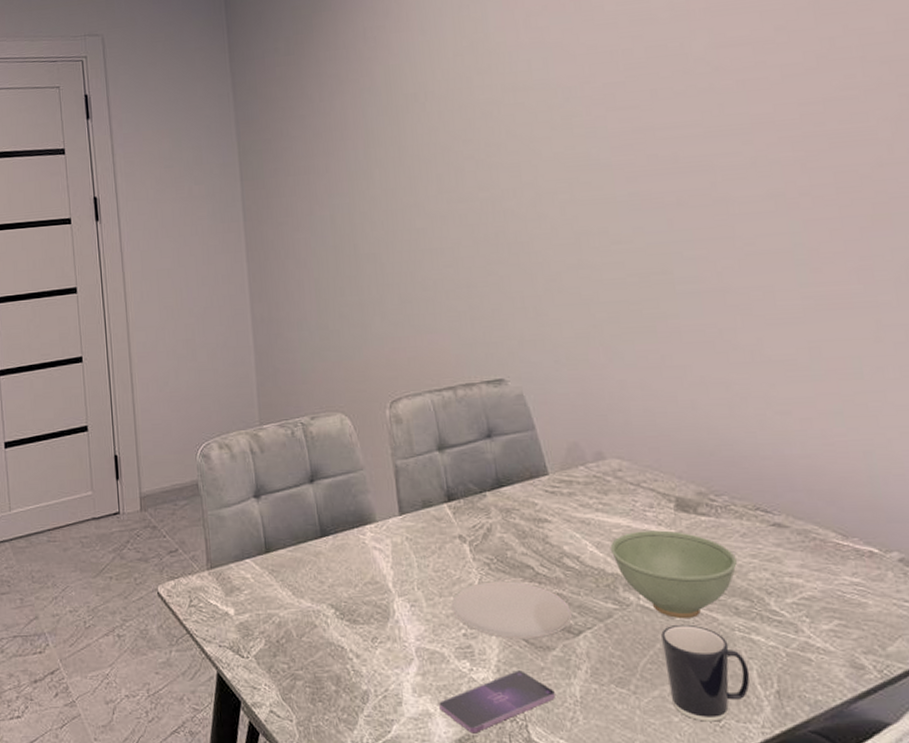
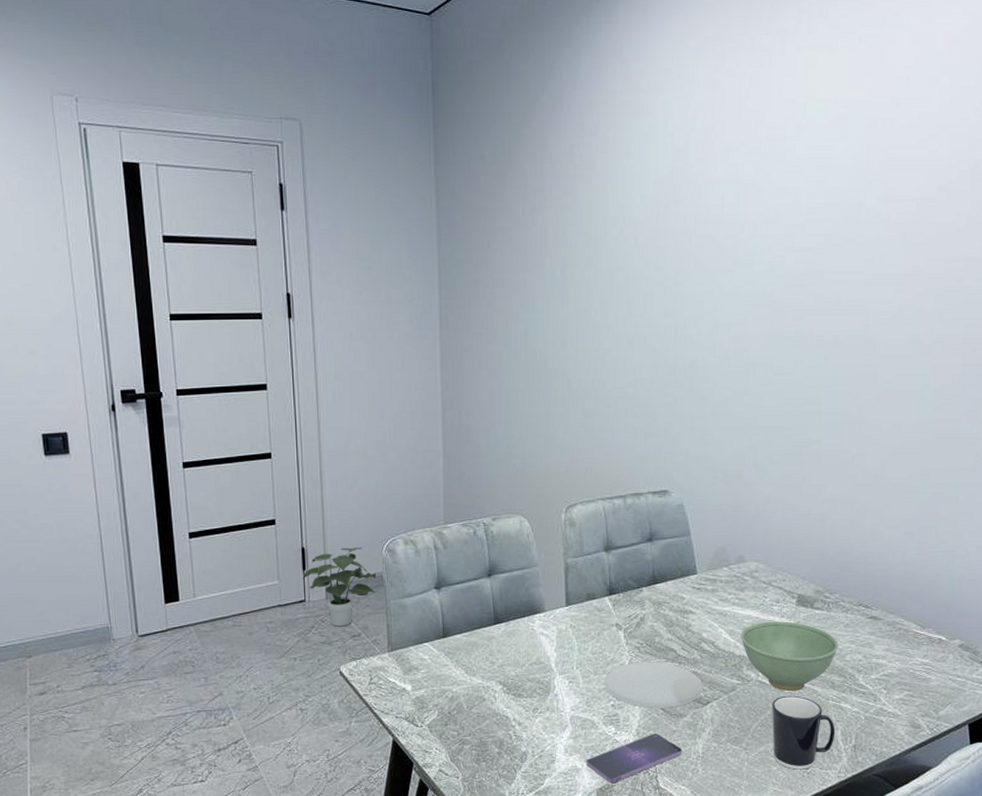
potted plant: none [116,453,192,542] -> present [302,547,377,627]

